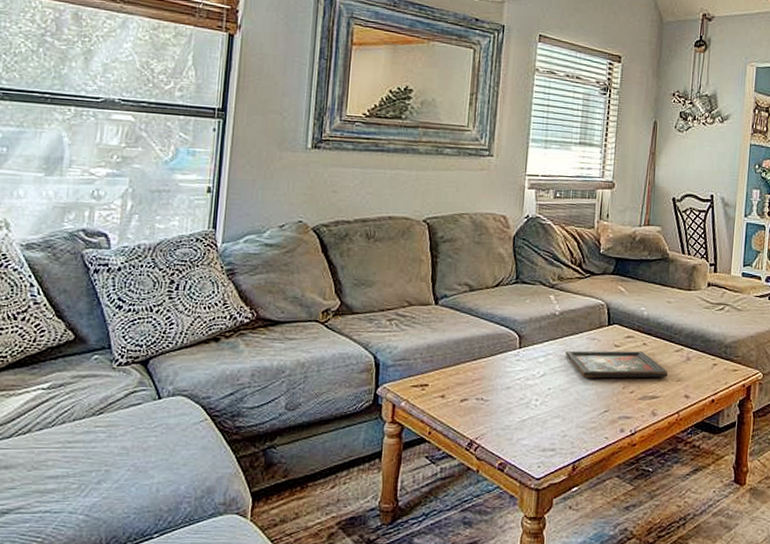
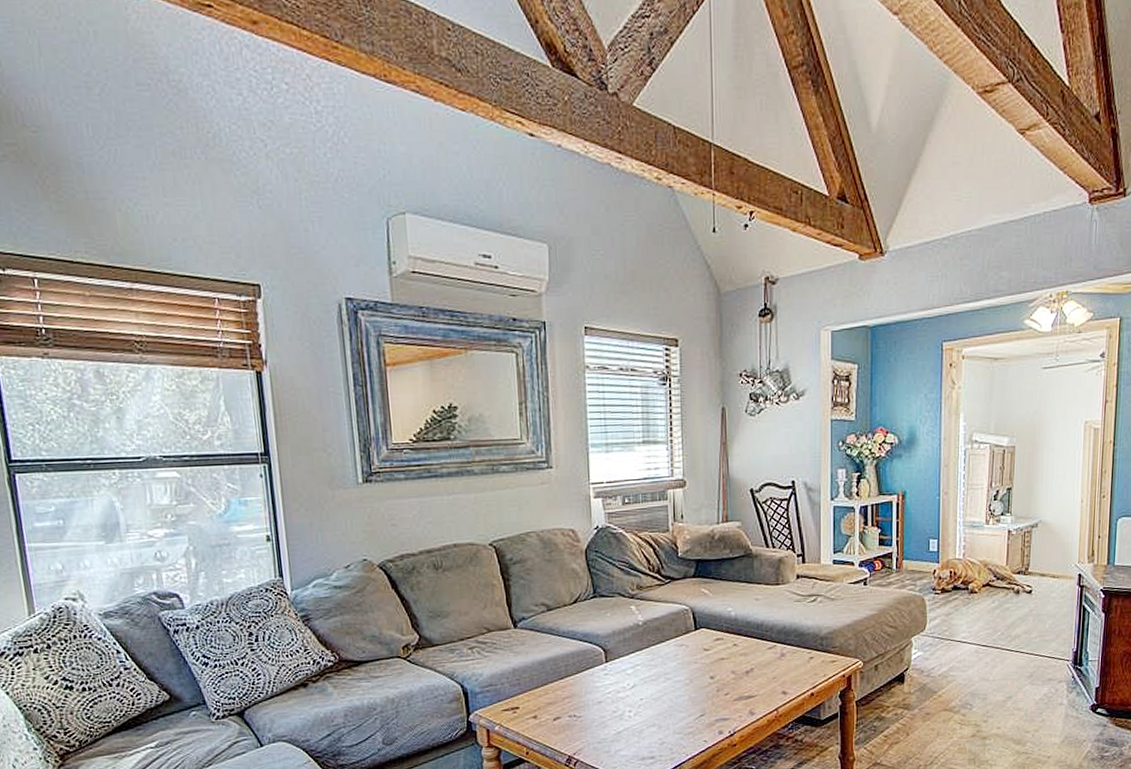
decorative tray: present [565,350,669,379] -> none [653,652,763,685]

